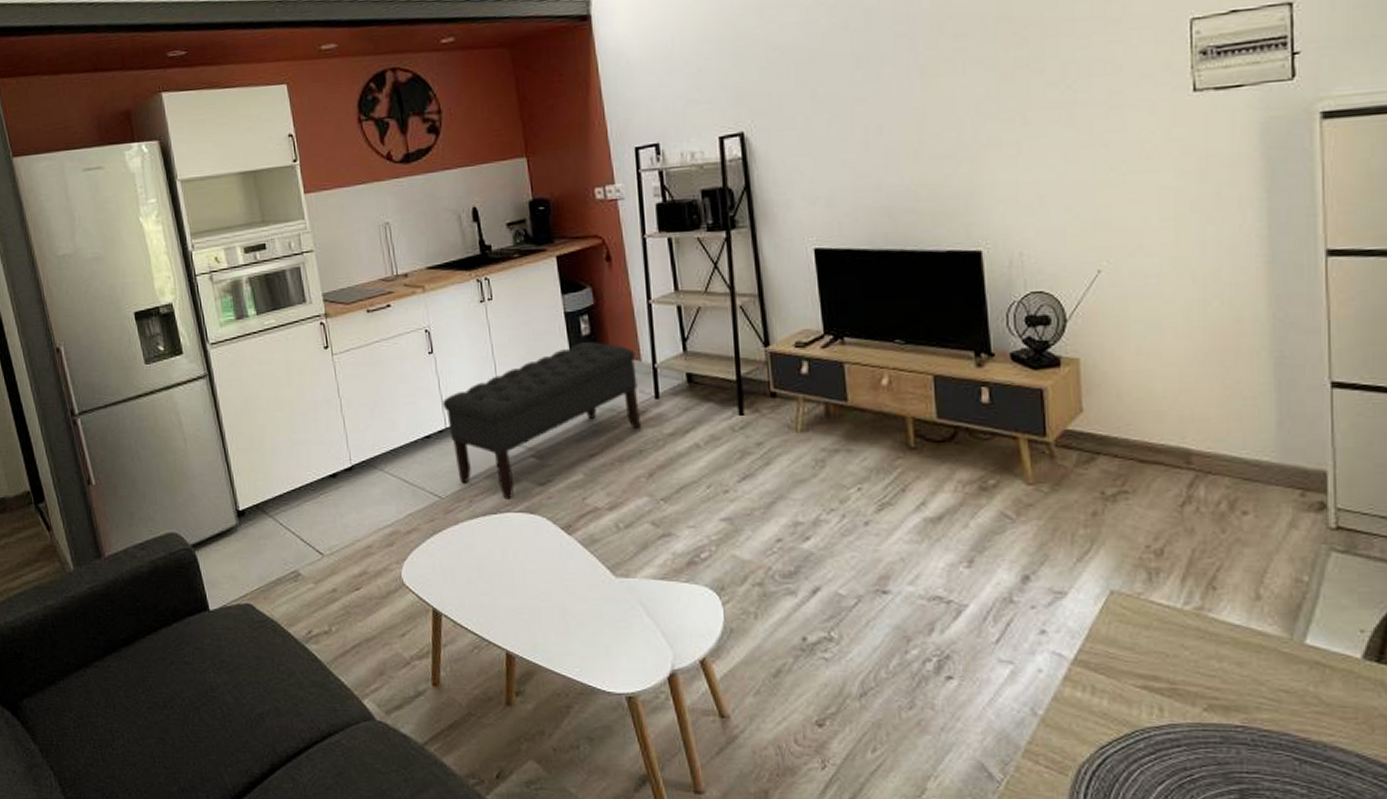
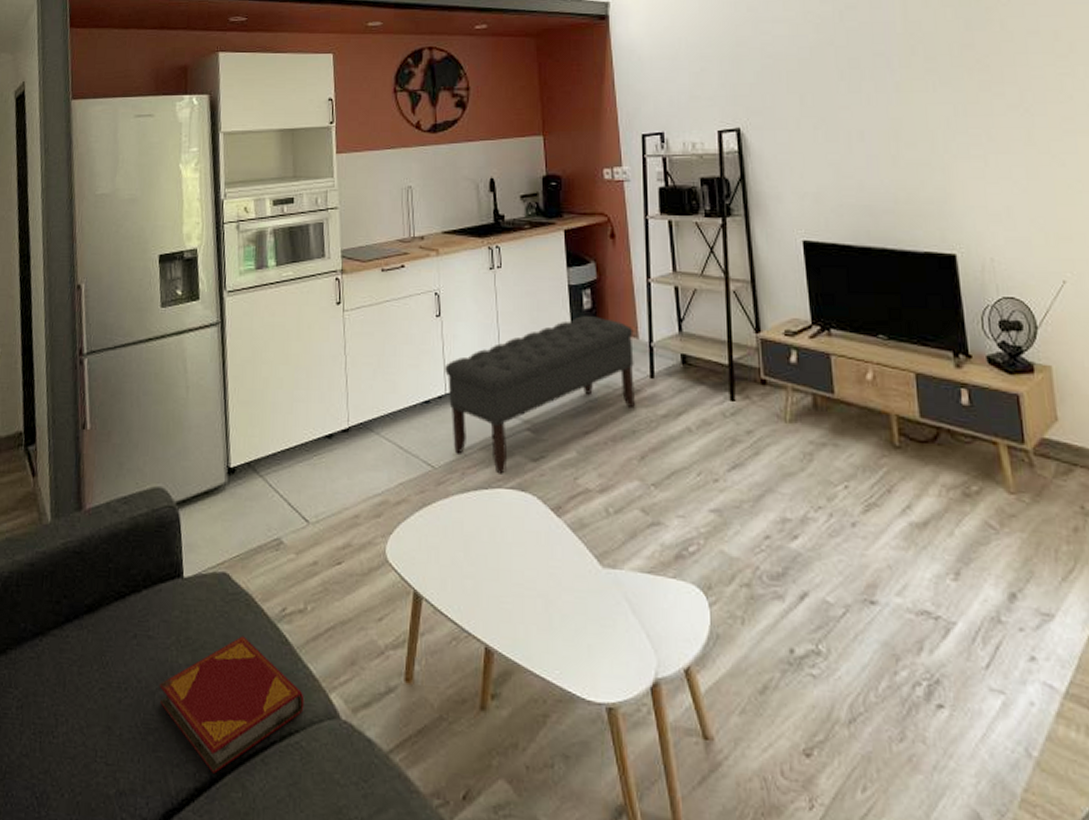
hardback book: none [202,656,340,770] -> present [159,635,305,774]

